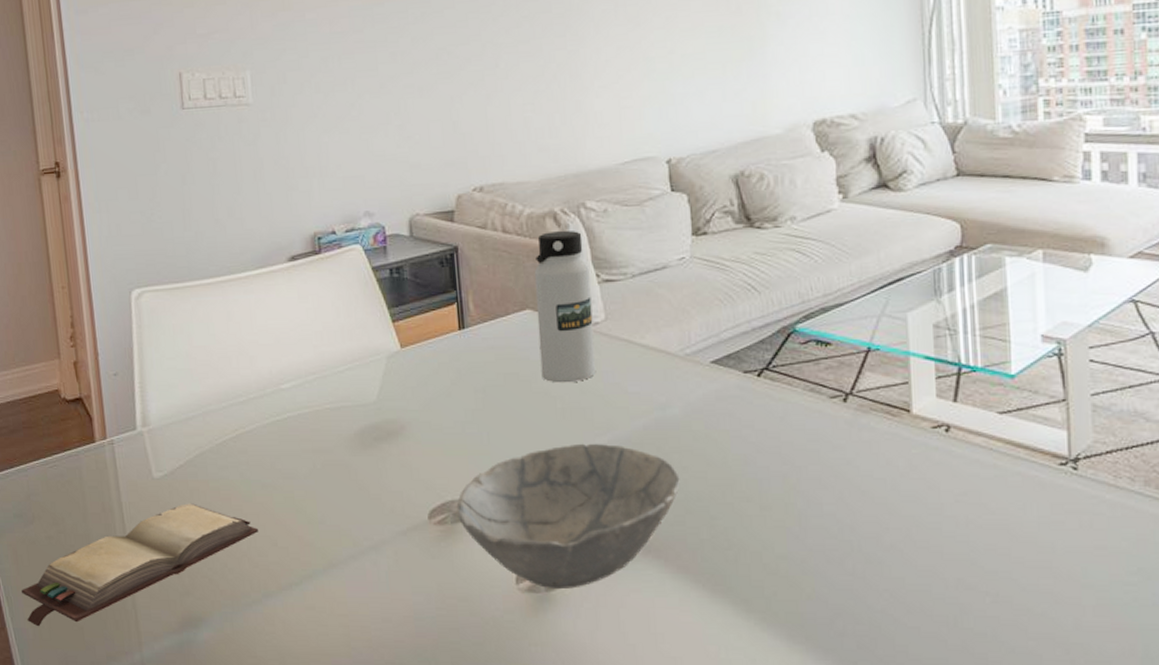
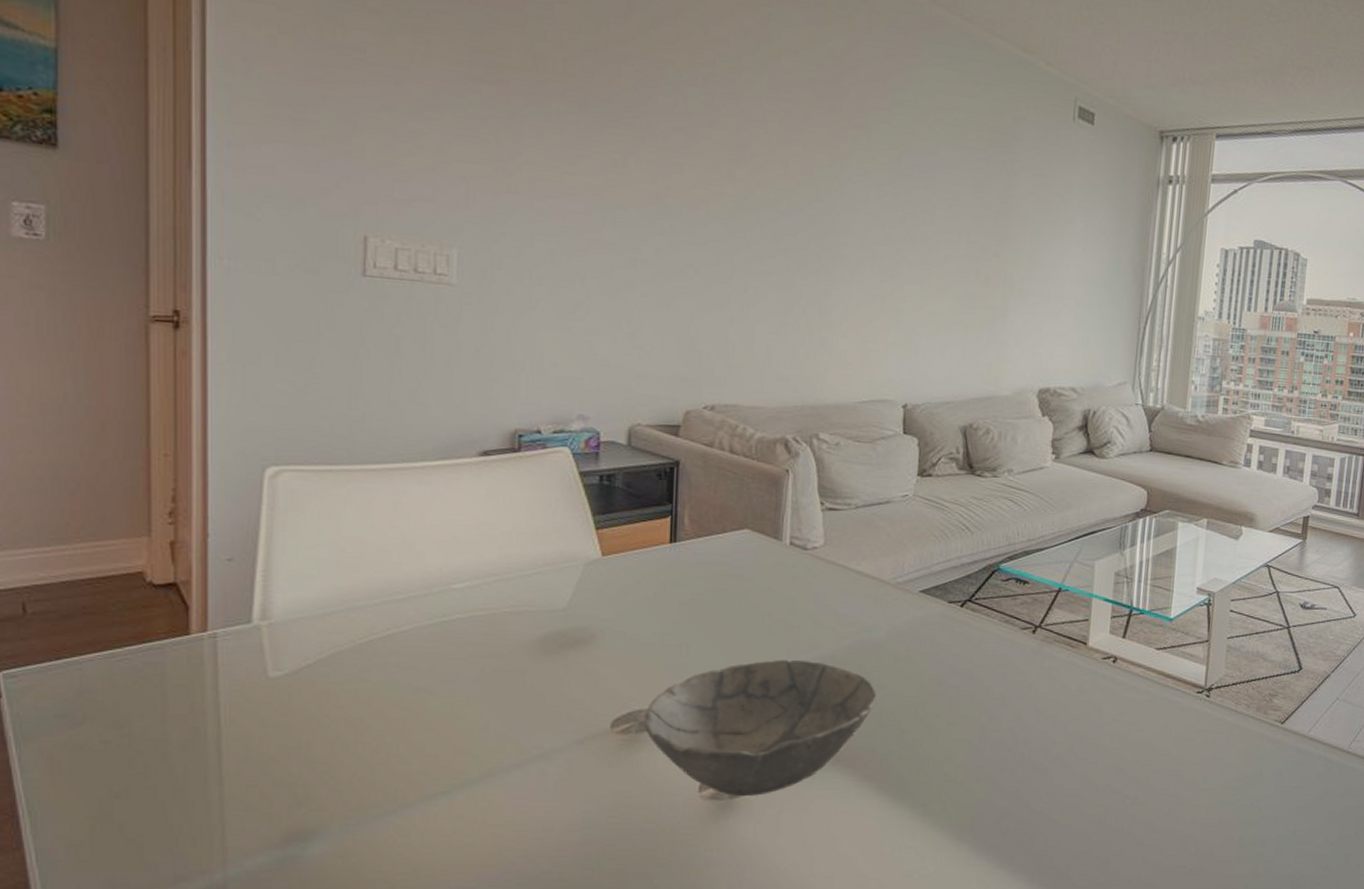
hardback book: present [22,503,258,627] -> none [54,706,402,846]
water bottle: present [534,230,596,384] -> none [752,457,814,602]

